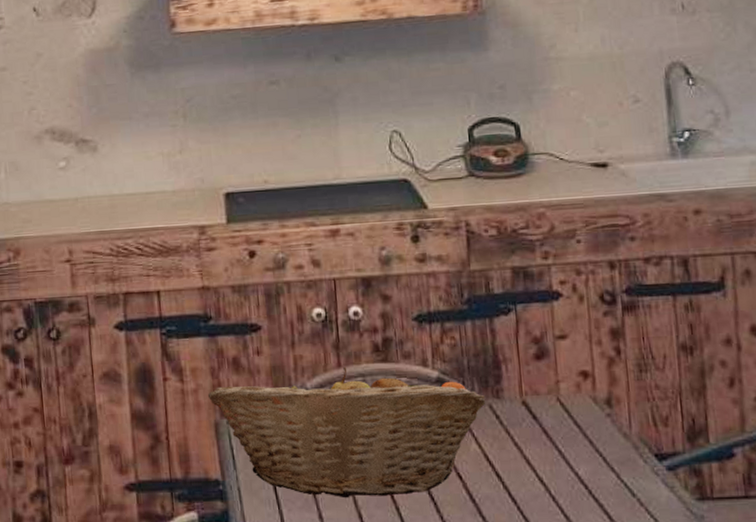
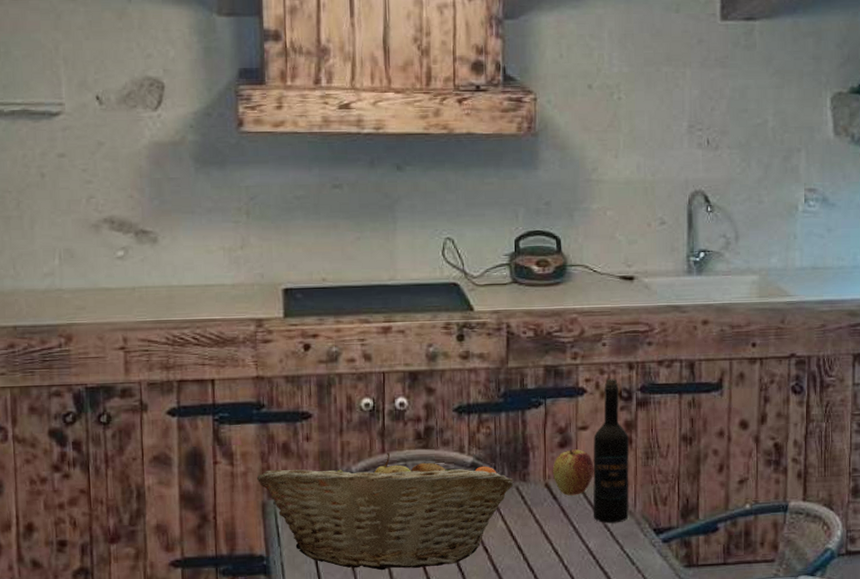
apple: none [529,361,578,415] -> present [552,449,594,496]
wine bottle: none [574,280,624,448] -> present [593,378,629,524]

